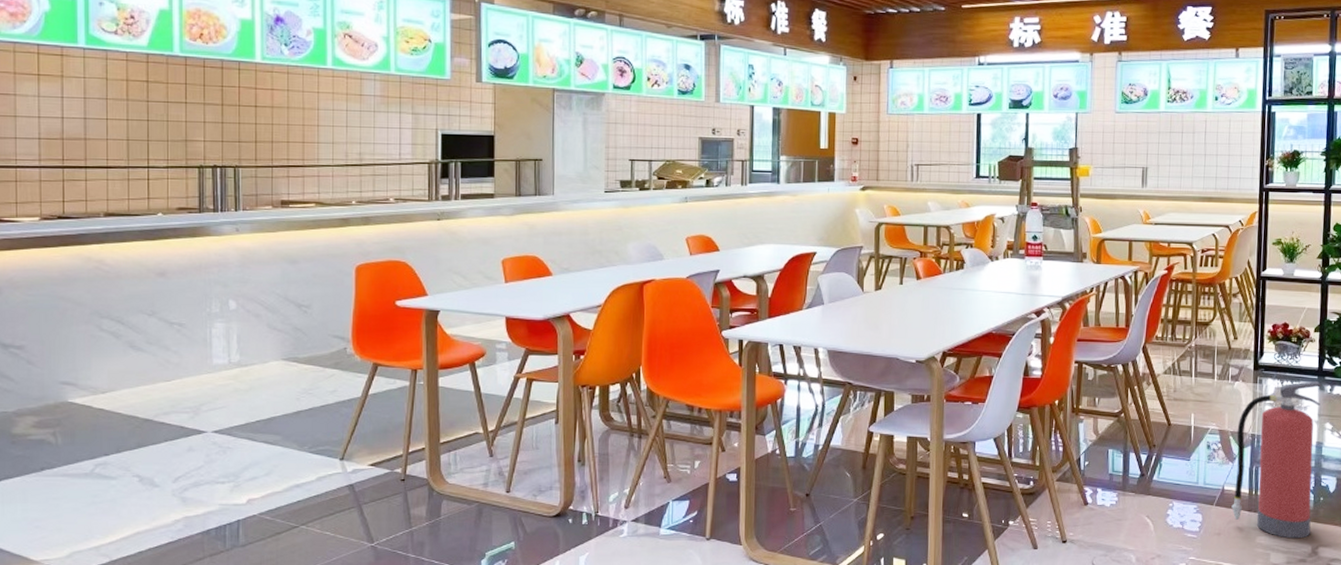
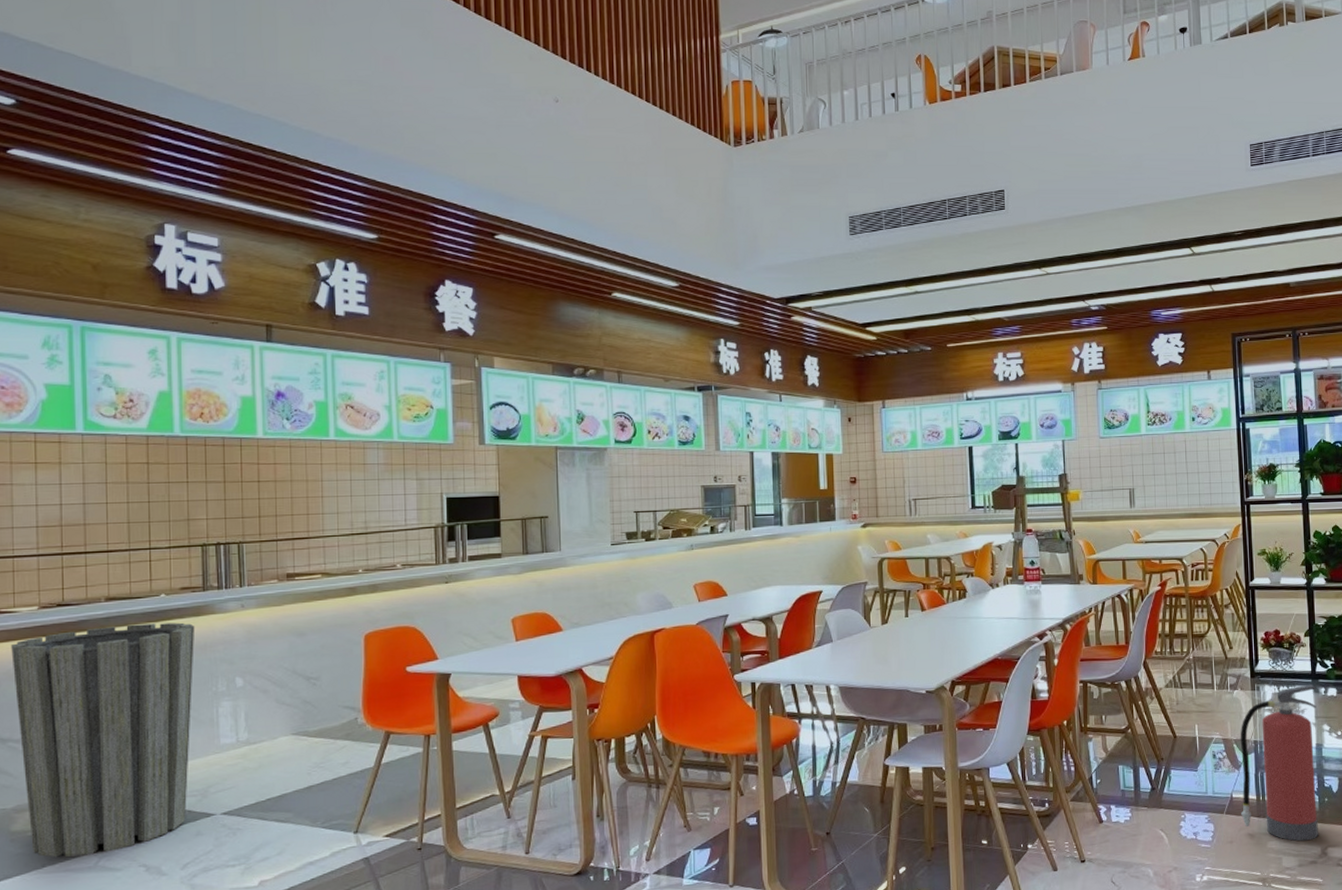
trash can: none [13,241,191,462] -> present [11,622,195,858]

